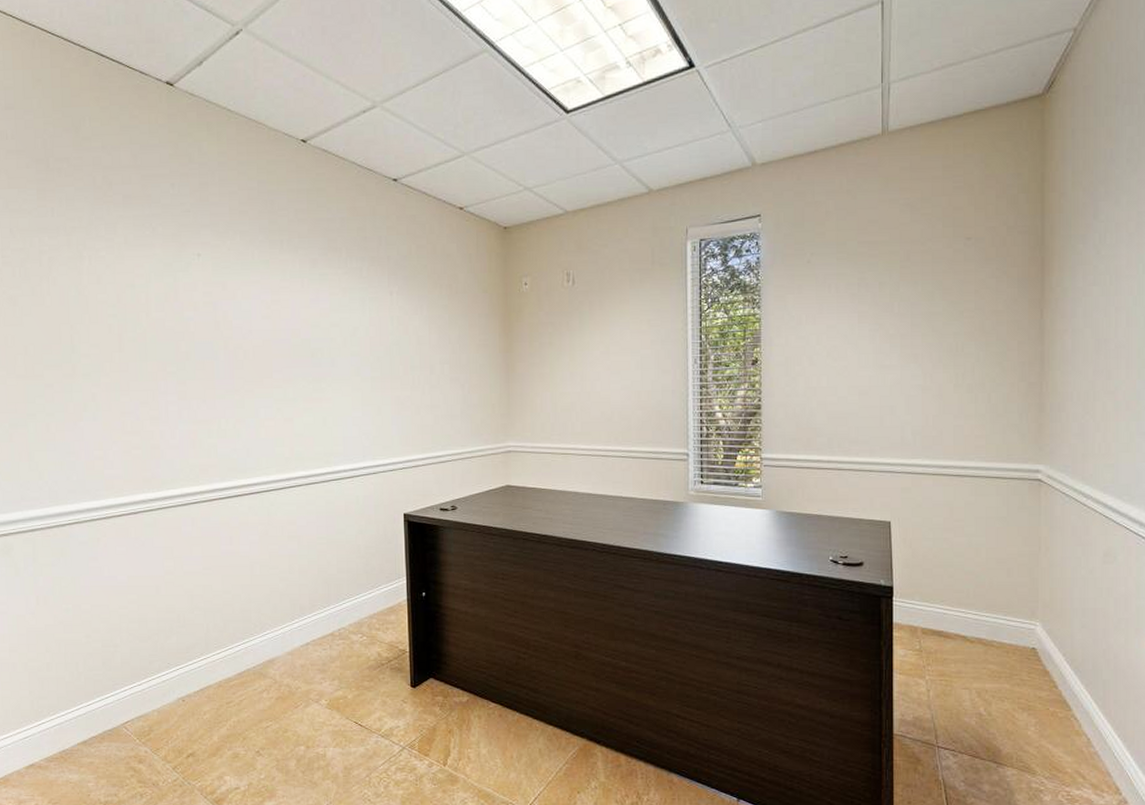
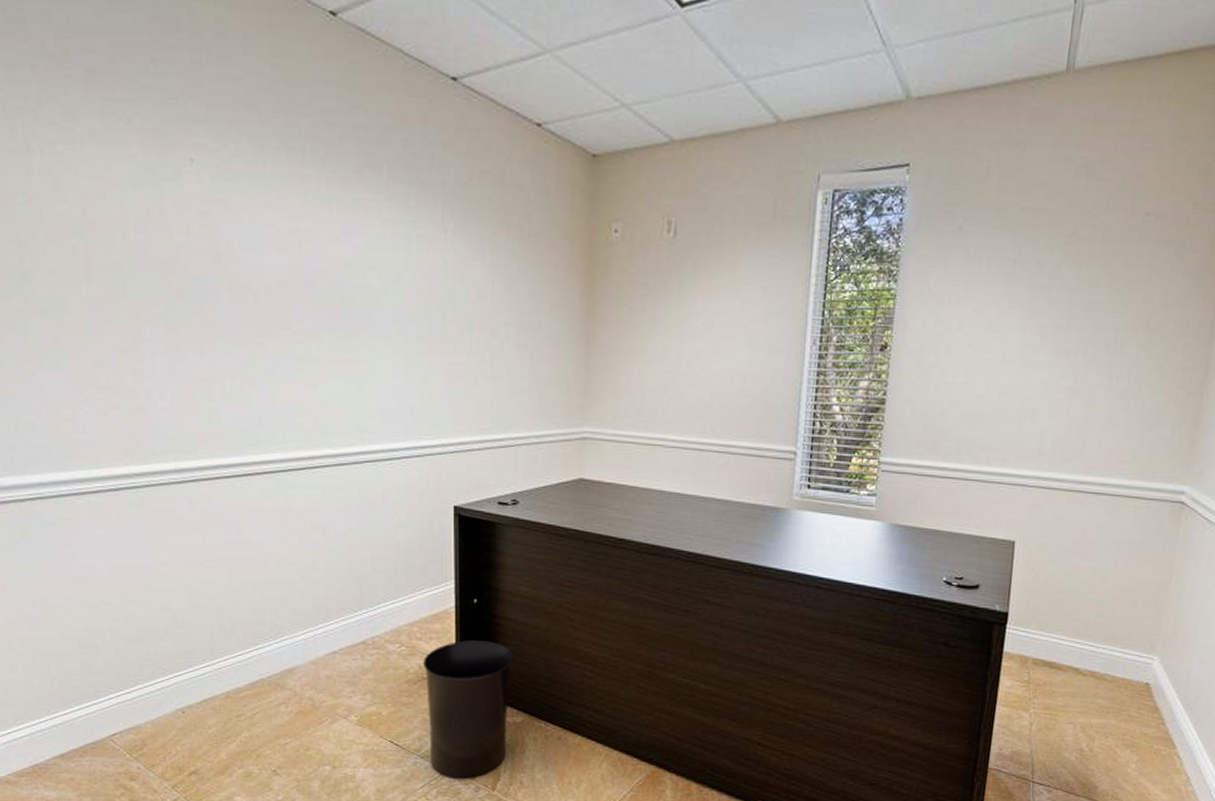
waste bin: none [381,629,457,755] -> present [423,640,513,779]

